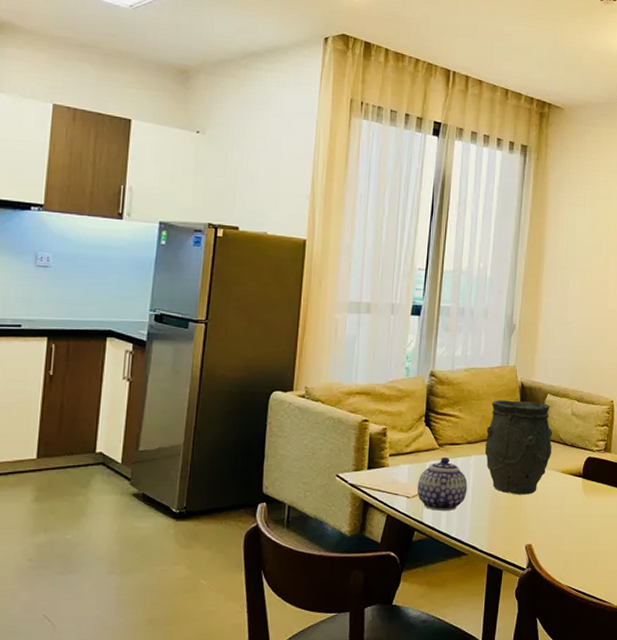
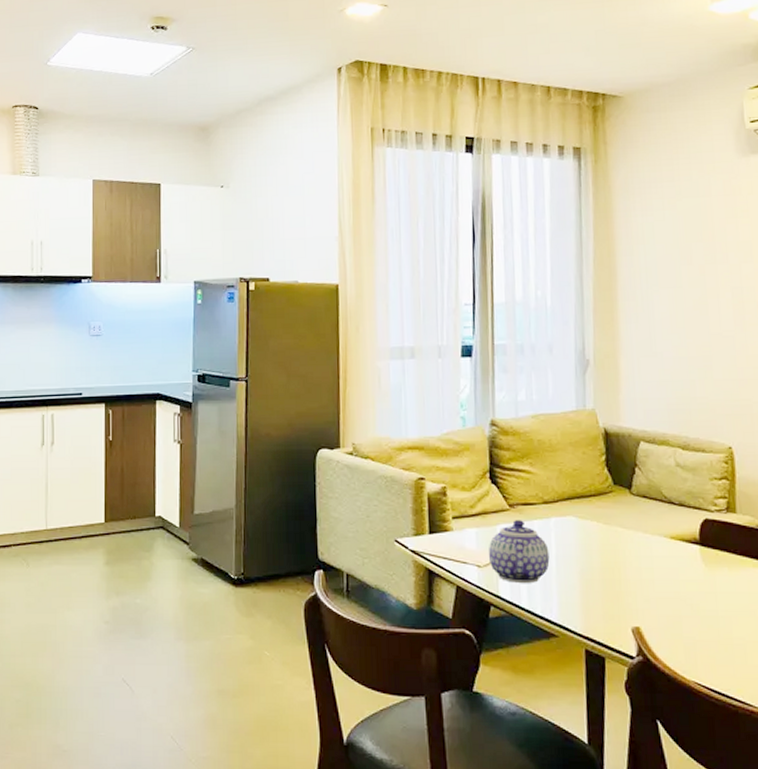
vase: present [484,400,553,495] -> none [566,450,655,566]

